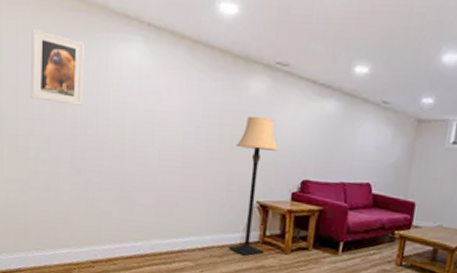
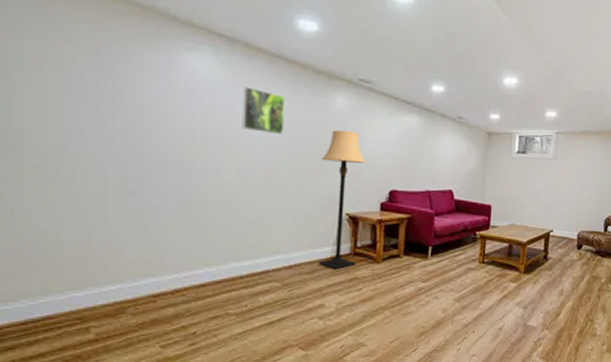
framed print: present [30,28,85,106] -> none [63,29,140,119]
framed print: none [165,73,205,121] -> present [242,86,286,135]

